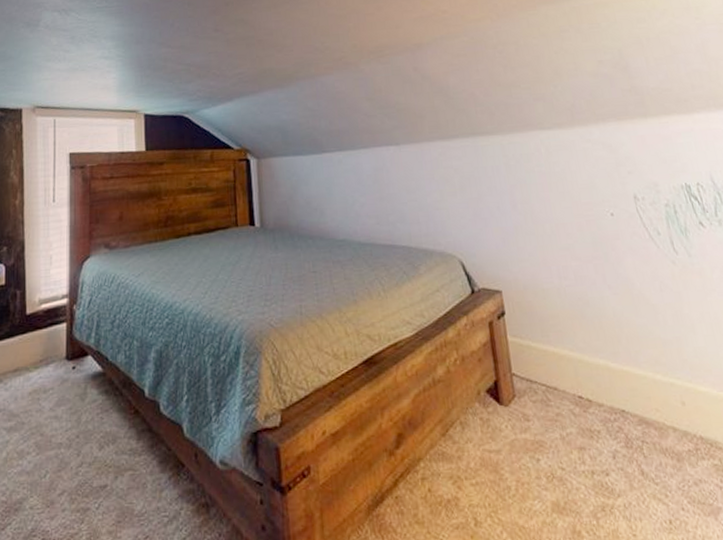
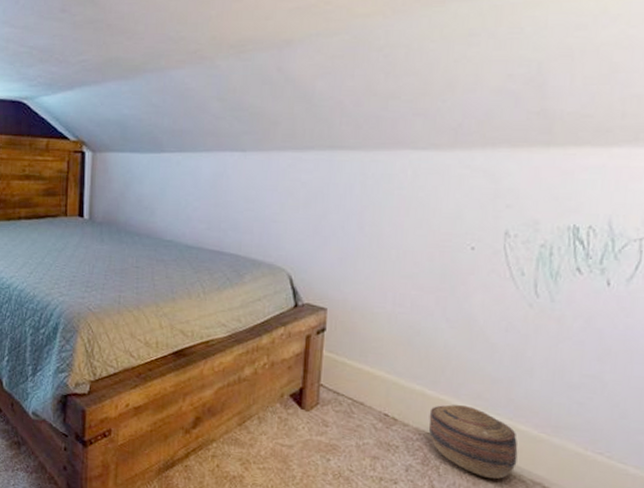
basket: none [618,374,709,452] -> present [428,405,518,480]

